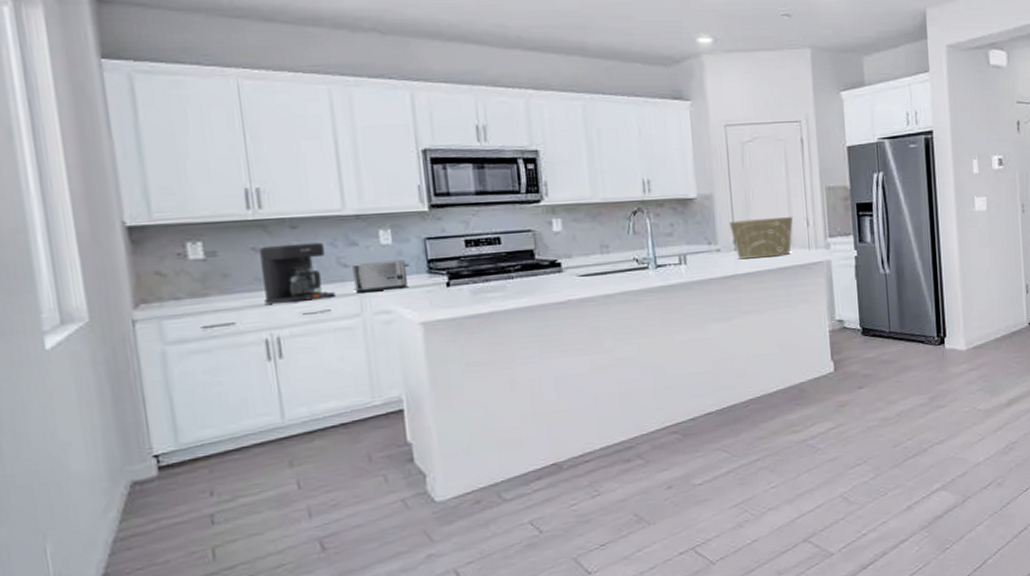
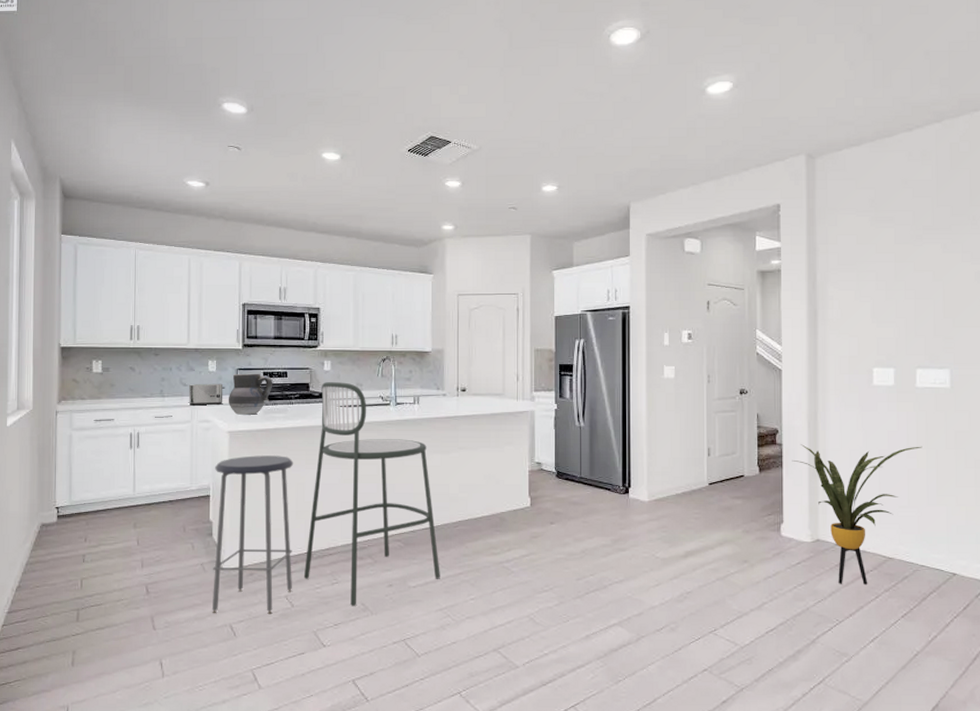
coffee maker: present [260,242,337,305] -> none [133,366,177,409]
bar stool: none [406,346,538,559] -> present [211,455,294,614]
ceramic jug: none [415,242,482,300] -> present [228,373,273,415]
bar stool: none [551,244,732,519] -> present [303,382,440,606]
basket: present [728,217,793,260] -> none [454,372,505,404]

